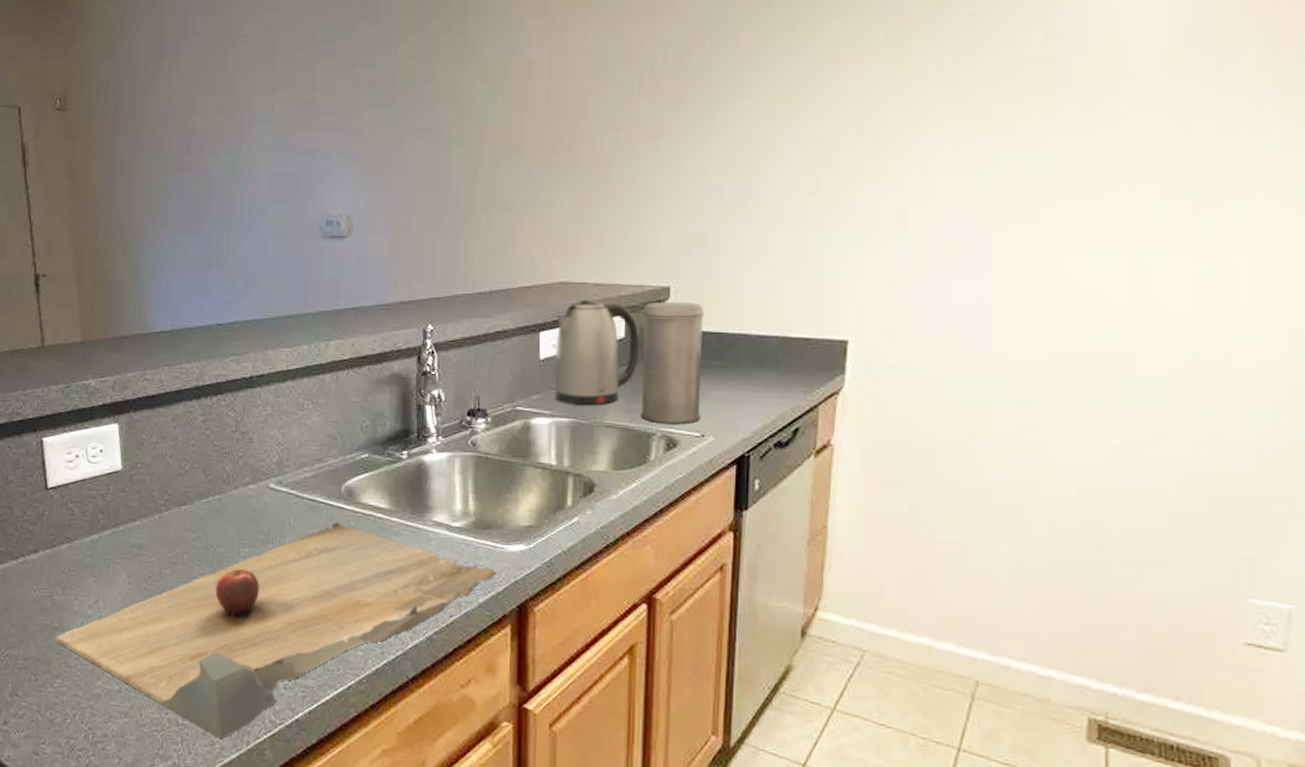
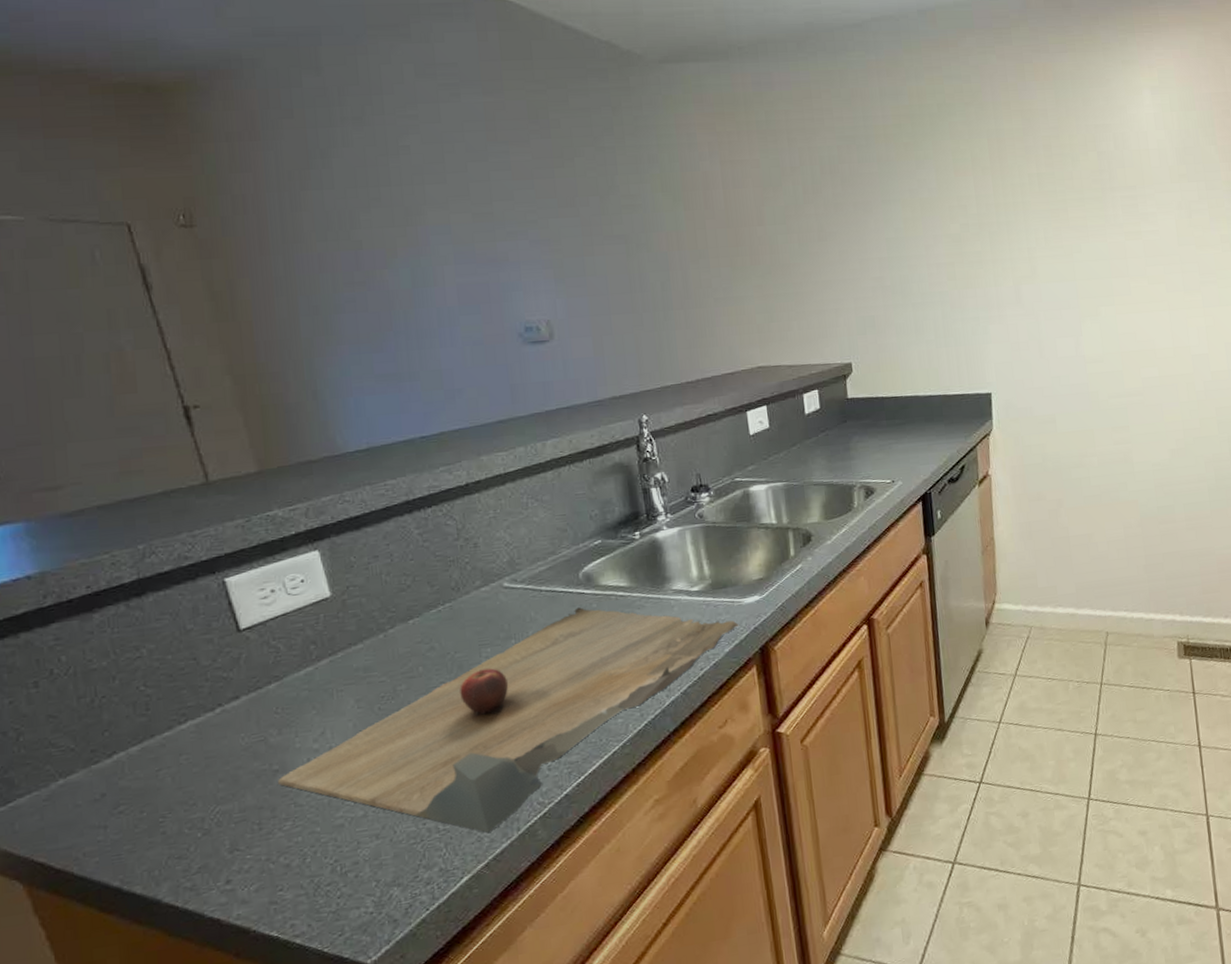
kettle: present [554,300,639,405] -> none [759,379,834,470]
canister: present [640,301,705,425] -> none [832,374,890,476]

